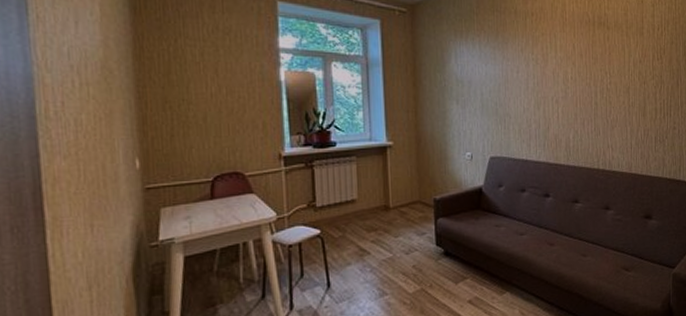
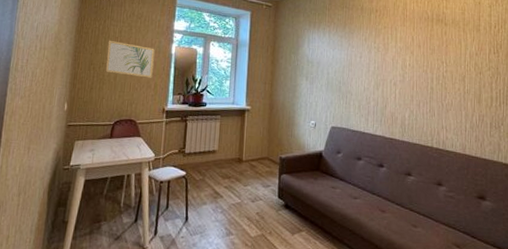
wall art: none [185,66,258,116] -> present [105,40,155,78]

